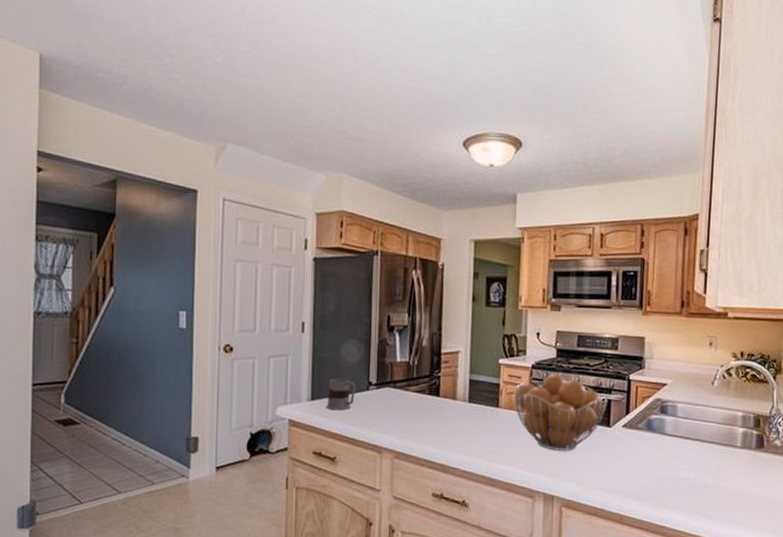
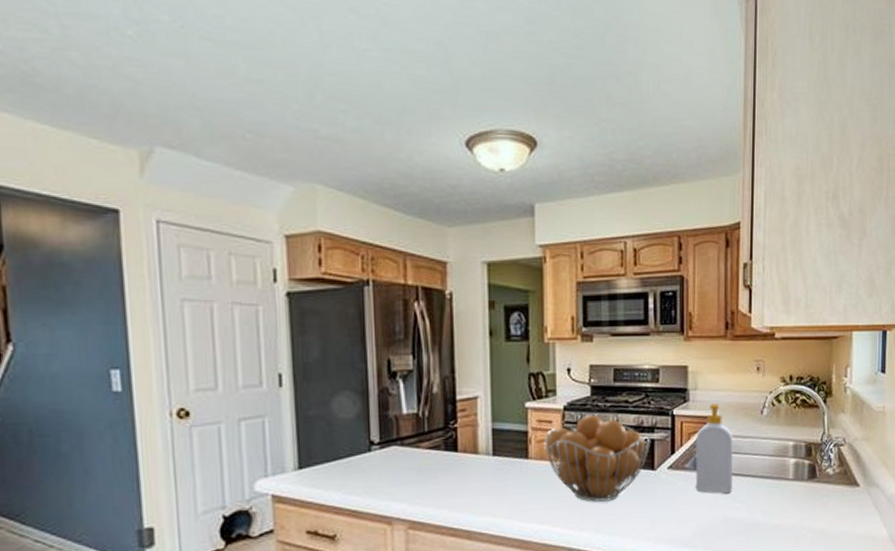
mug: present [326,378,356,411] -> none [318,440,354,479]
soap bottle: none [647,372,685,454] -> present [695,404,734,494]

